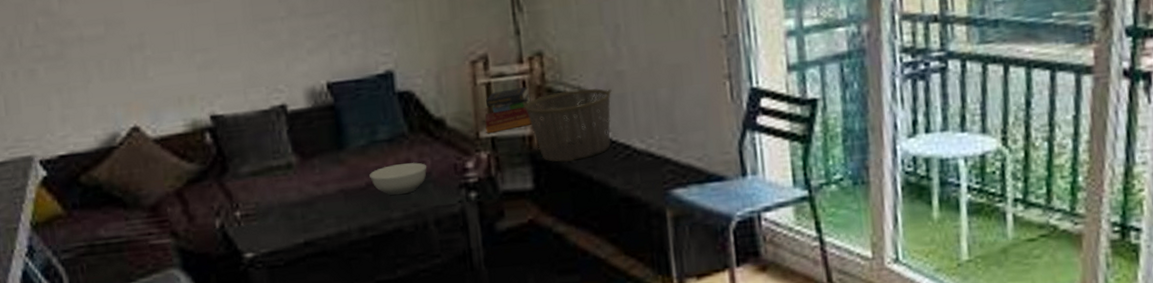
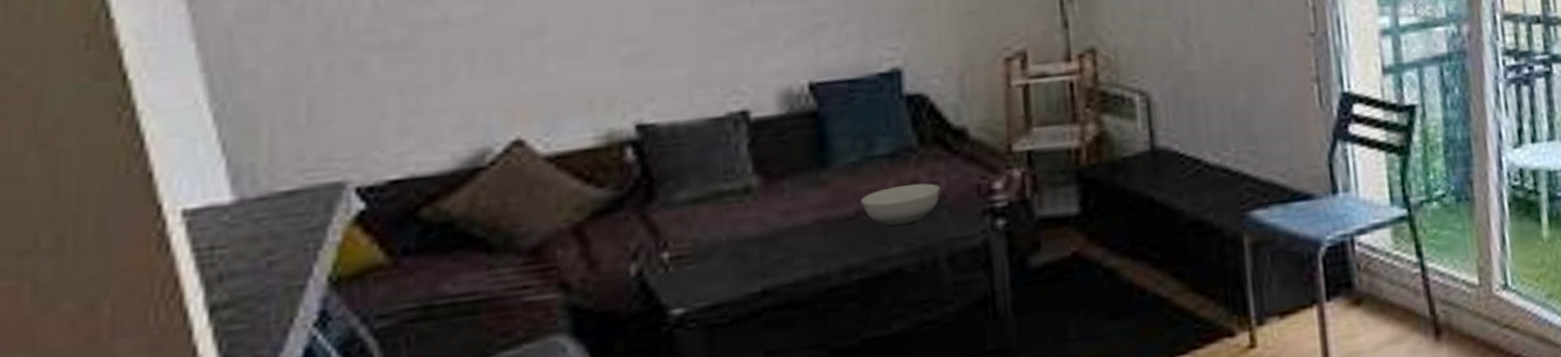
books: present [484,87,533,134] -> none [1019,90,1082,147]
basket: present [522,88,612,163] -> none [1068,92,1180,181]

